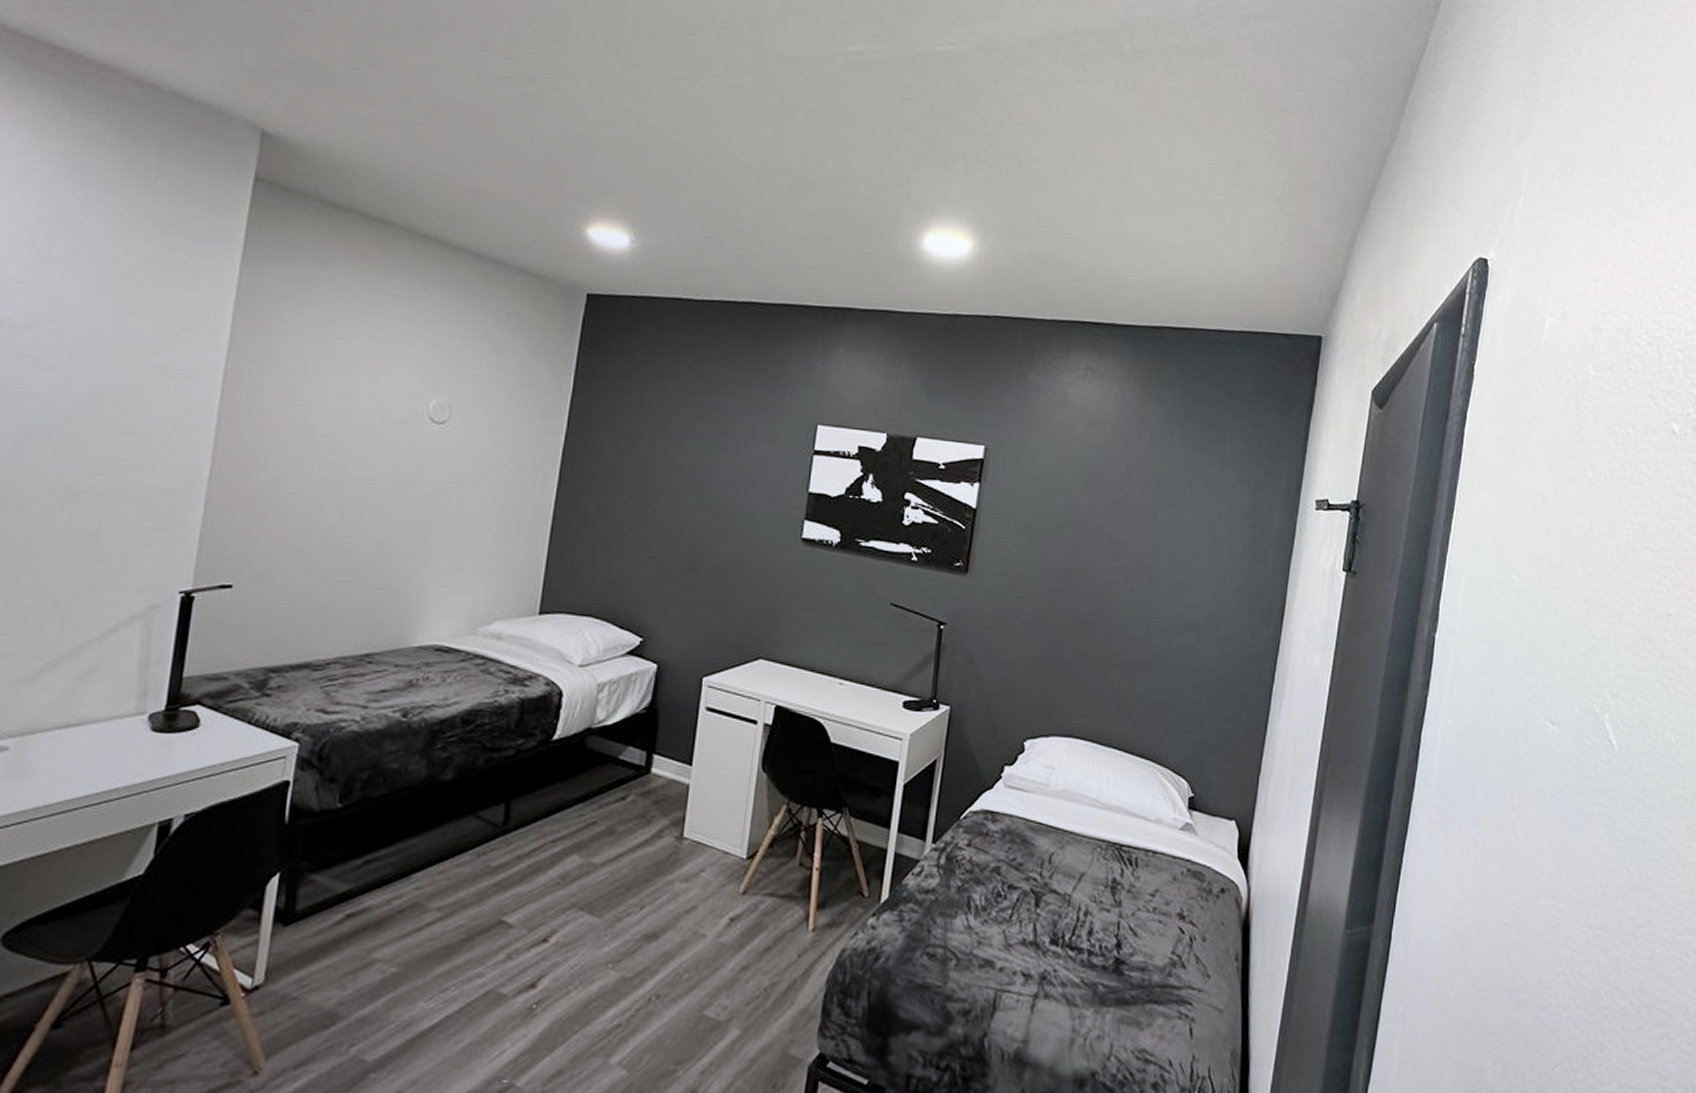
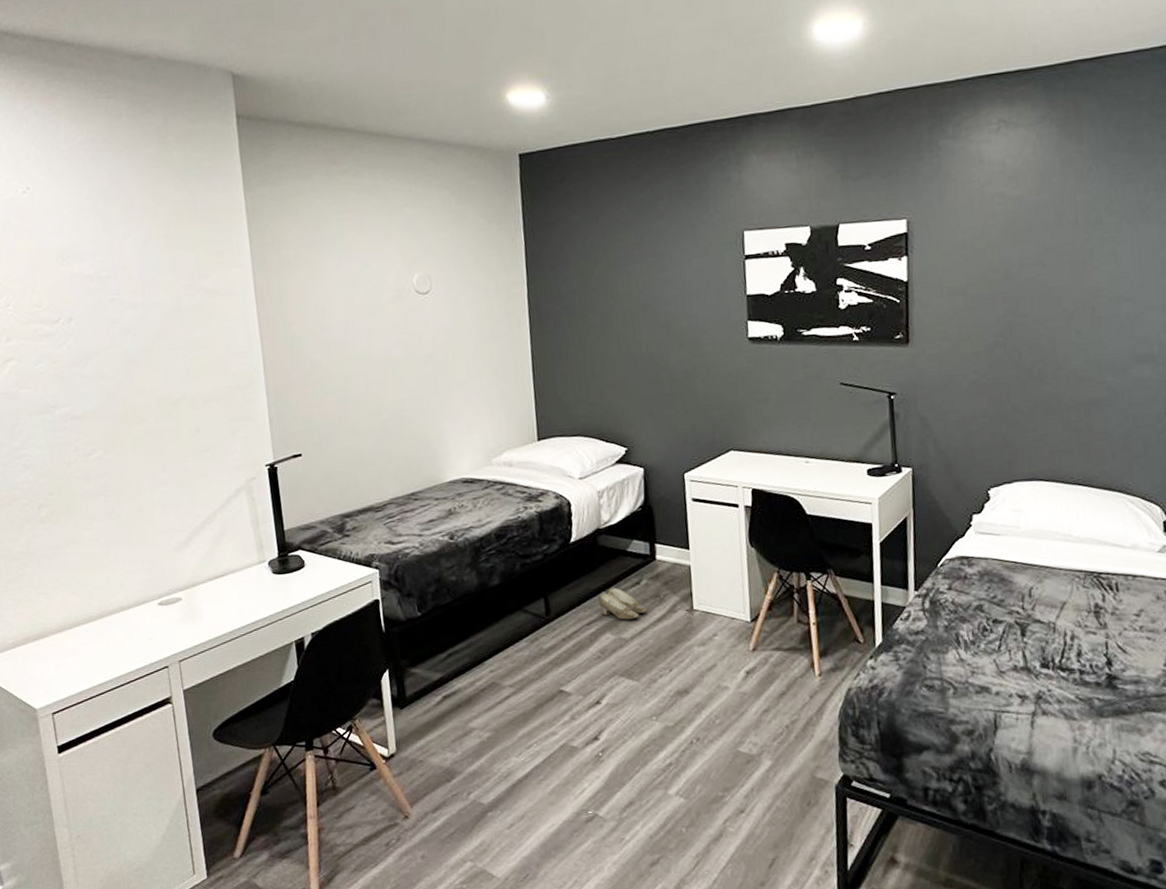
slippers: none [570,799,629,841] -> present [597,587,647,620]

